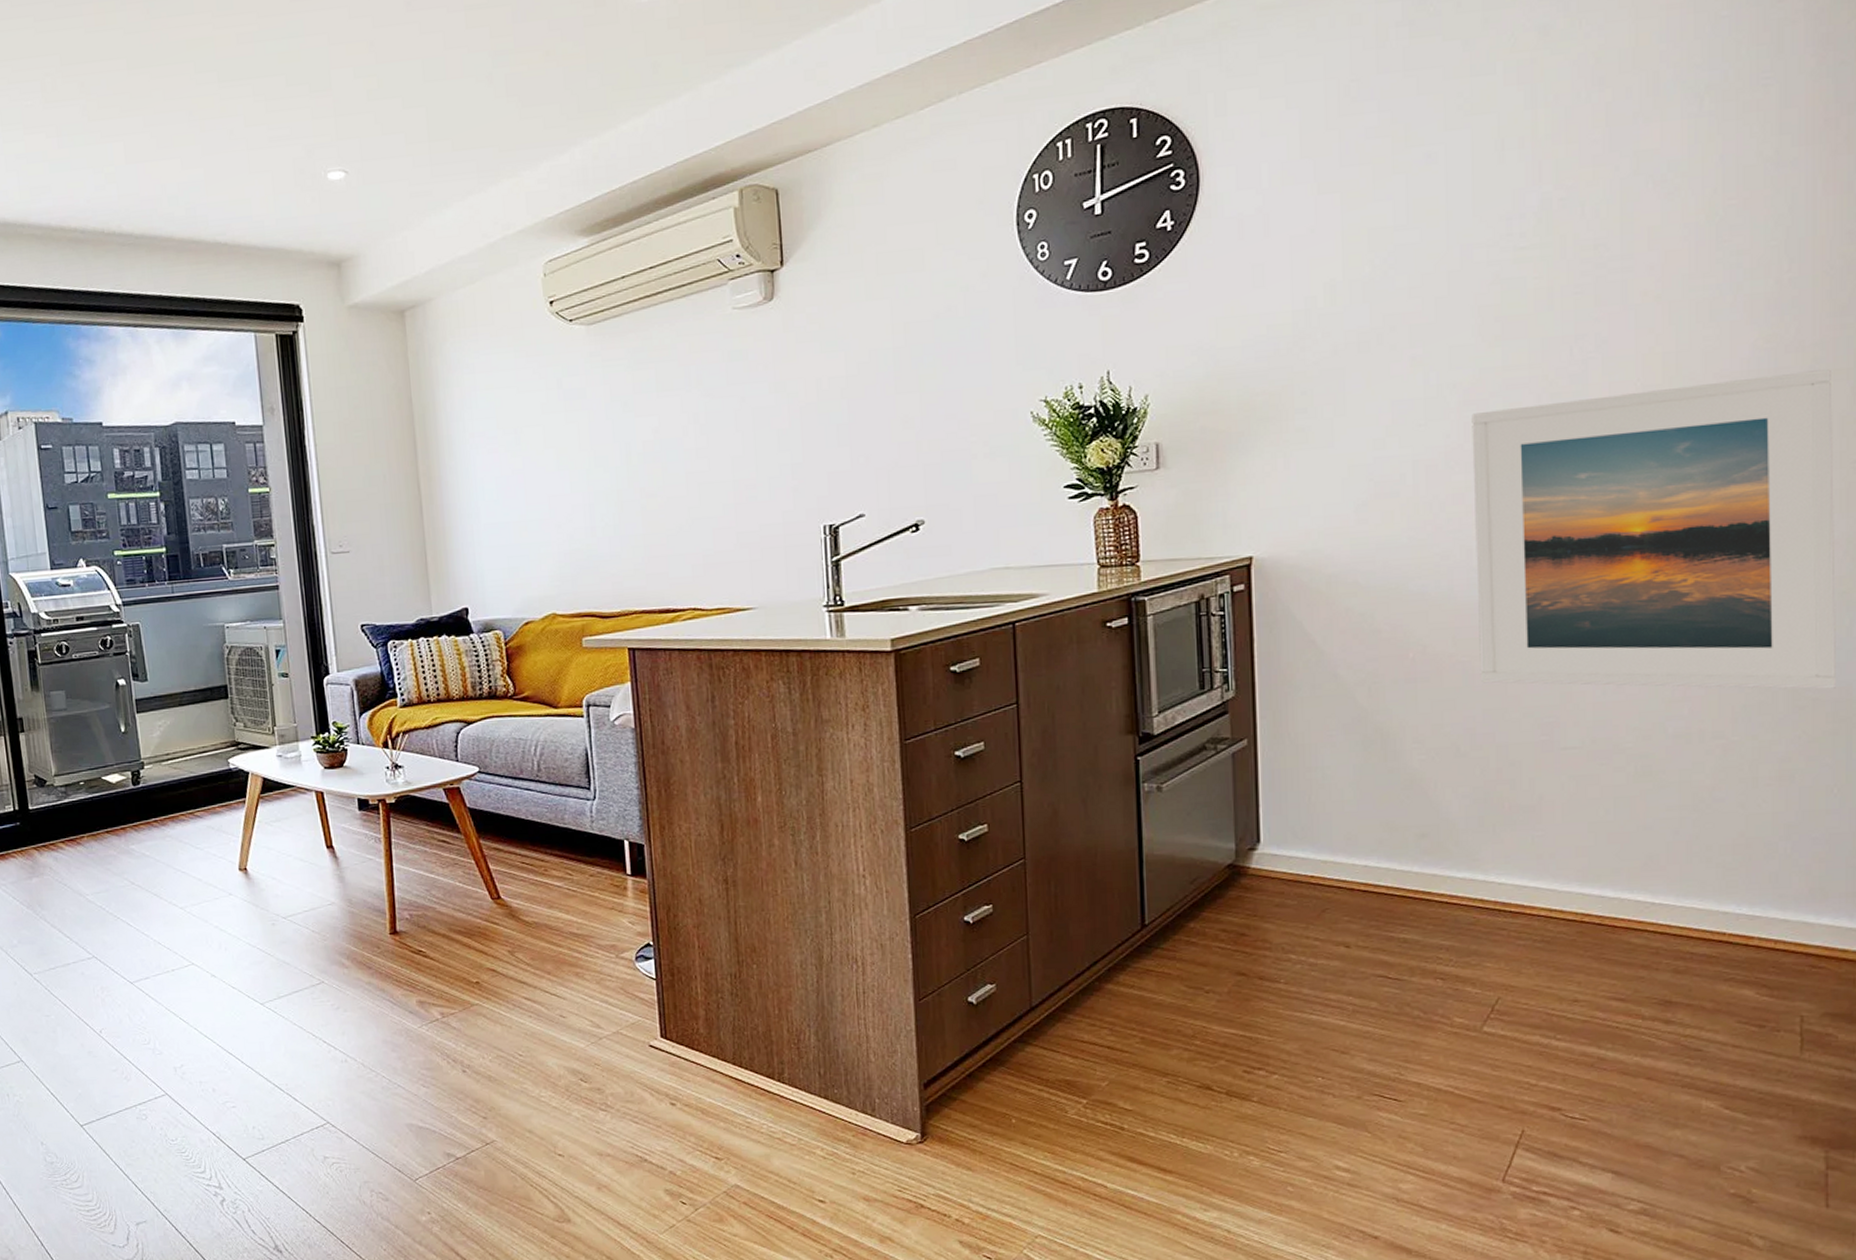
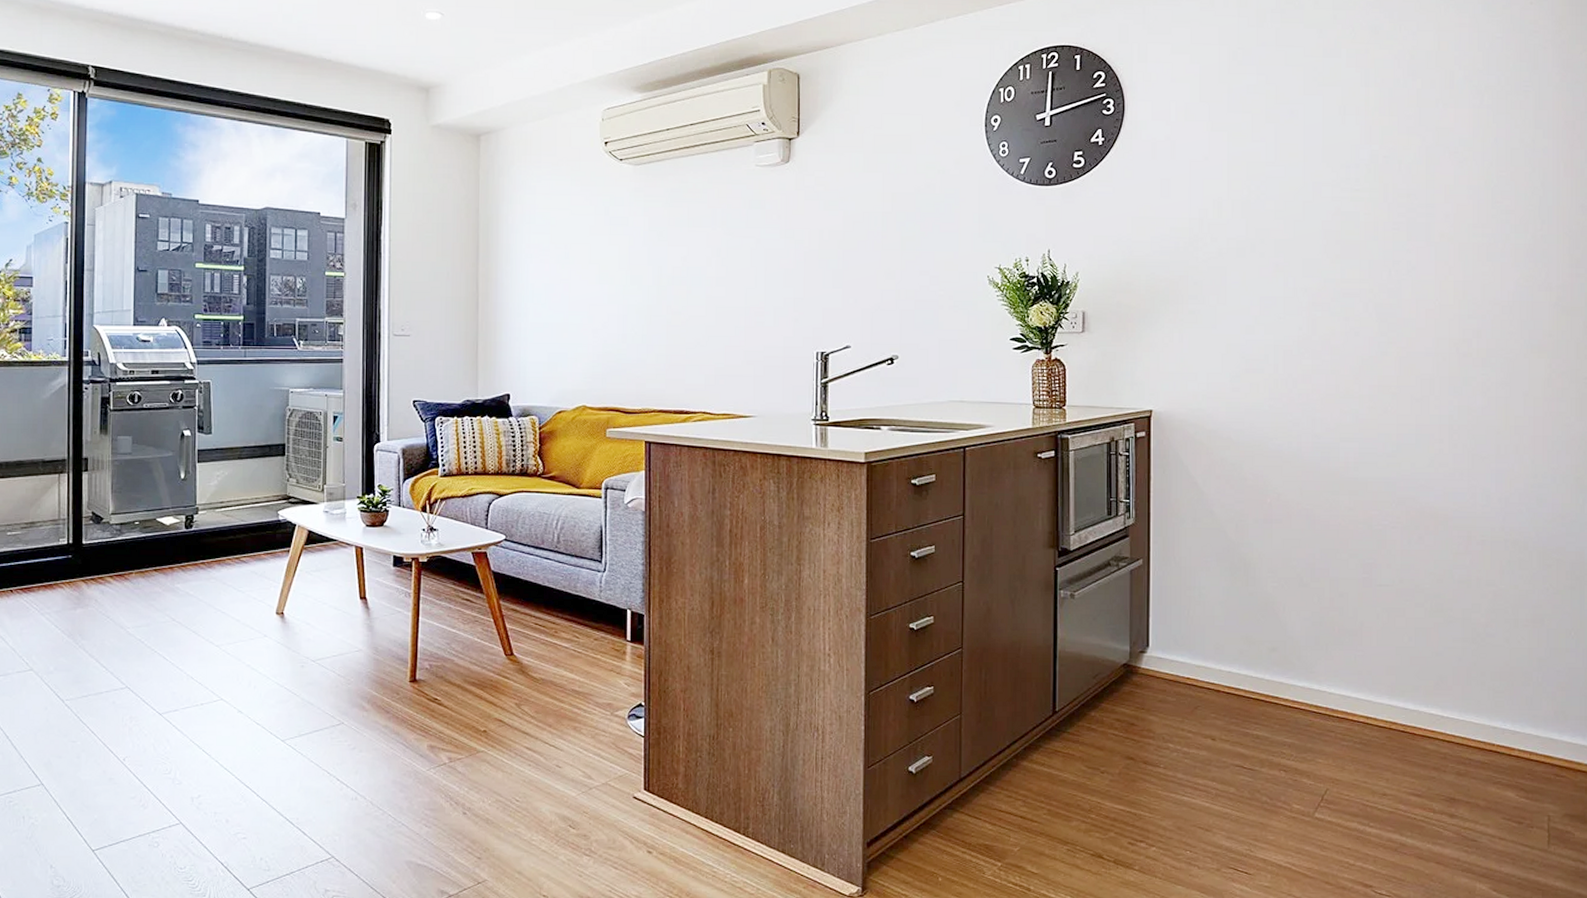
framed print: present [1471,369,1836,690] -> none [1317,306,1573,553]

